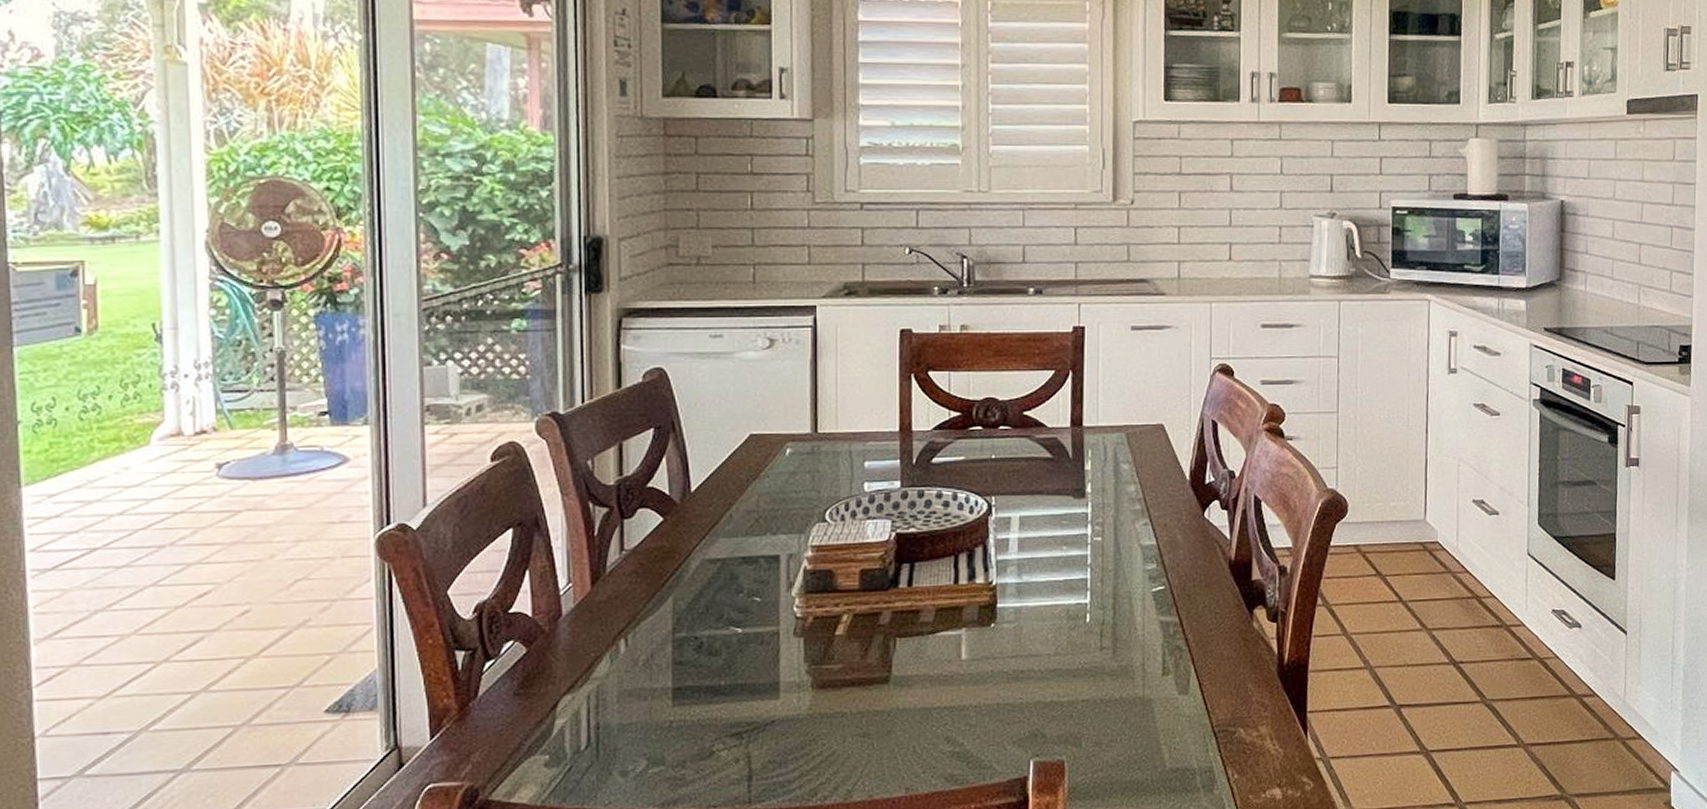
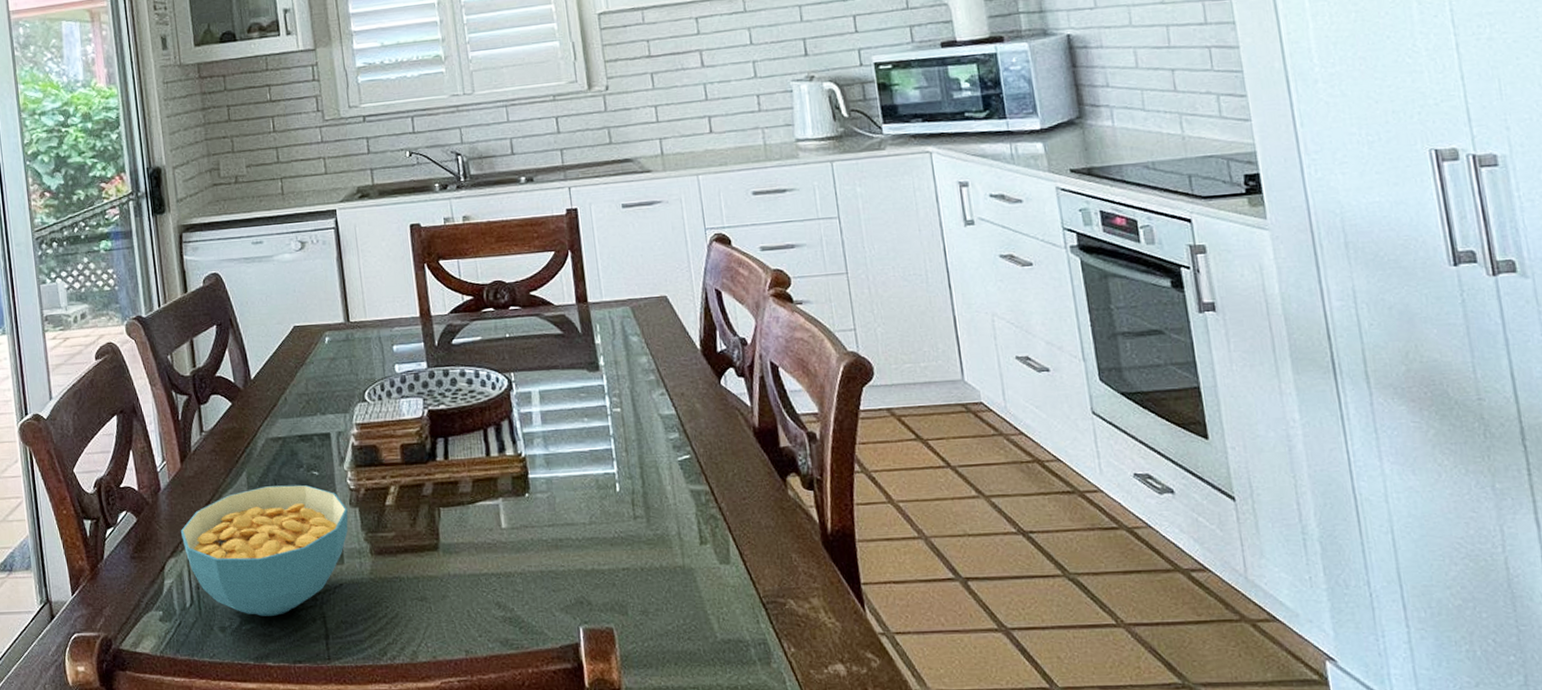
cereal bowl: none [582,612,790,758] -> present [180,484,348,616]

